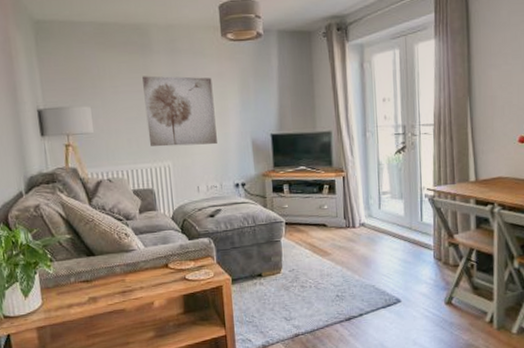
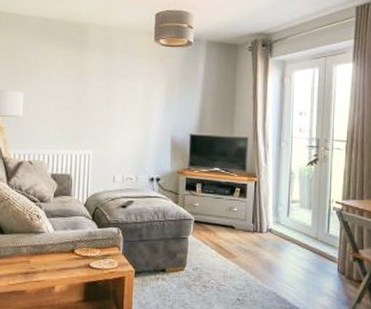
wall art: present [142,75,217,147] -> none [73,69,141,139]

